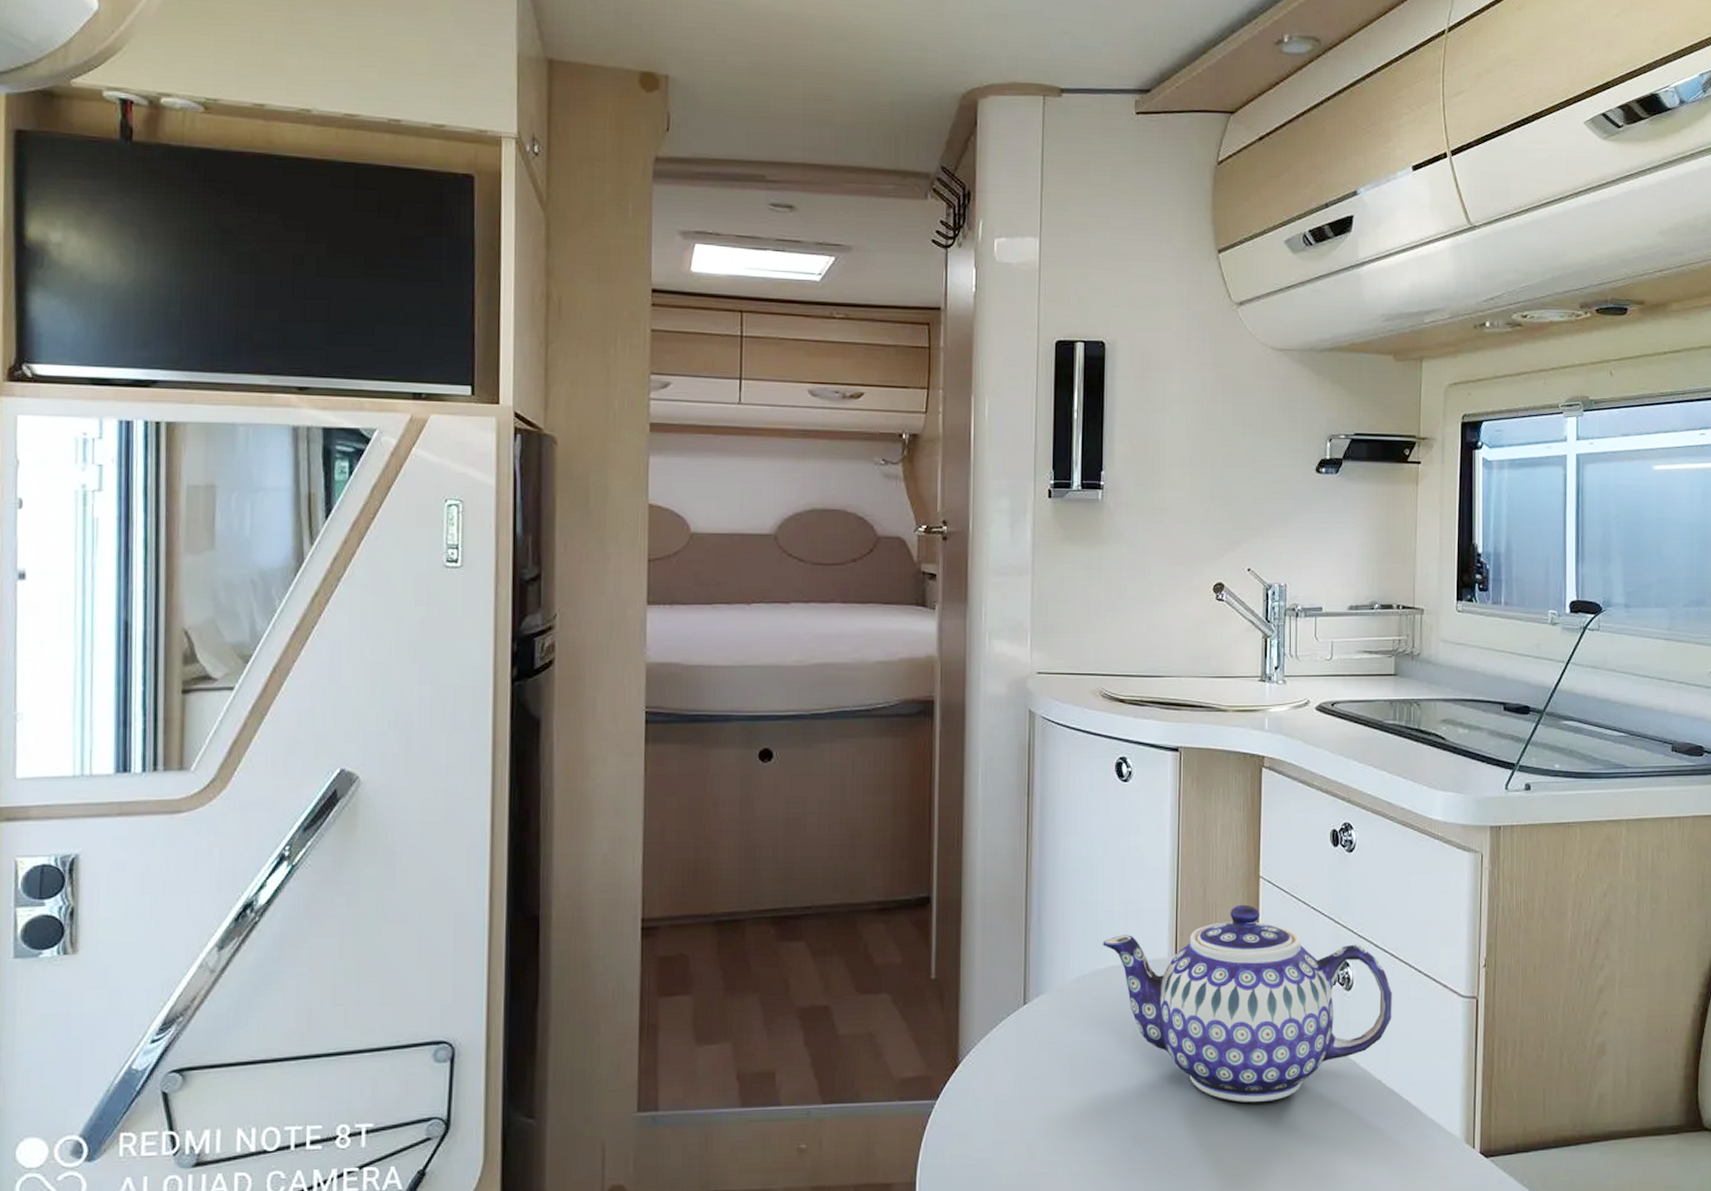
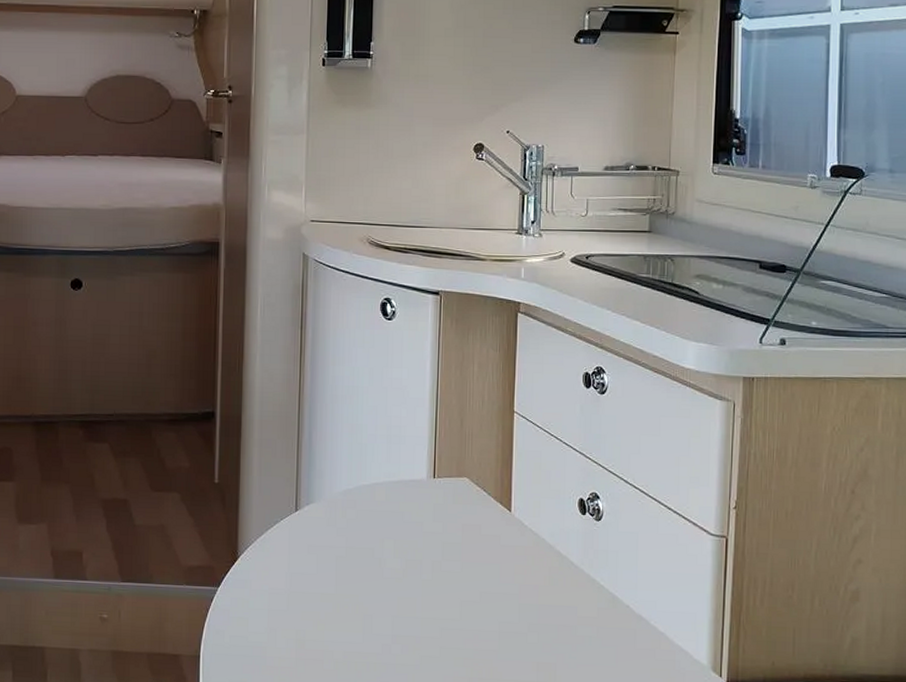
teapot: present [1102,904,1392,1102] -> none [367,435,641,615]

